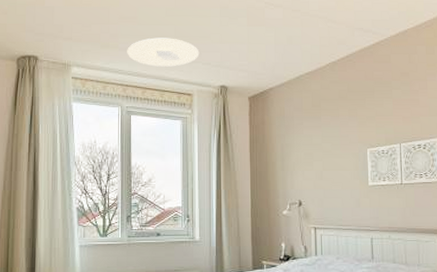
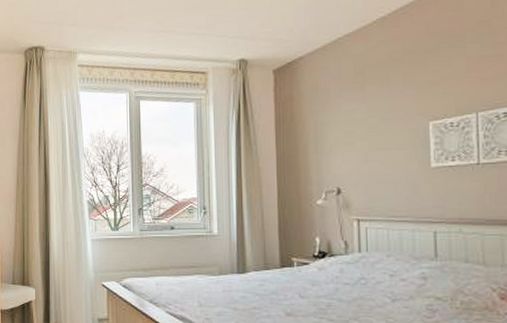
ceiling light: present [127,38,200,67] -> none [134,11,214,45]

